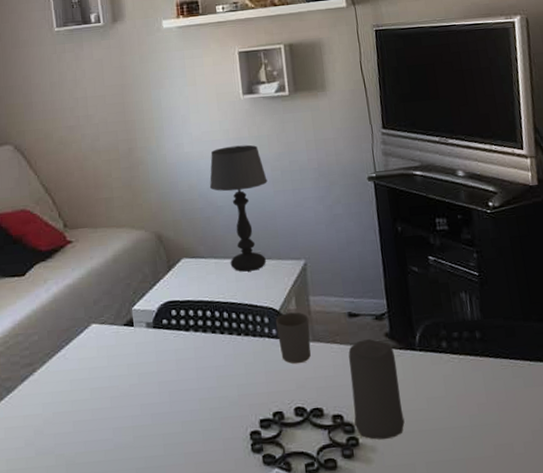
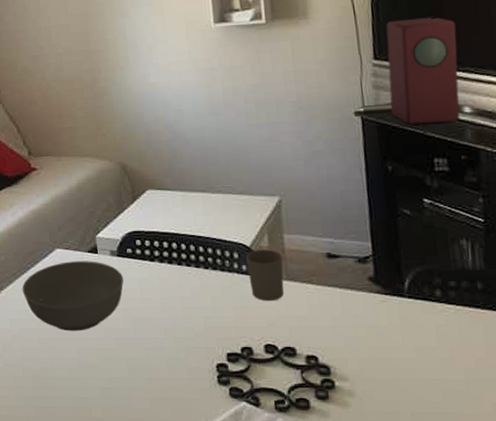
bowl: none [55,334,160,411] -> present [22,261,124,332]
table lamp: present [209,144,268,272] -> none [176,75,240,206]
candle: present [348,339,405,440] -> none [326,282,388,386]
speaker: none [391,90,455,188] -> present [386,16,460,125]

